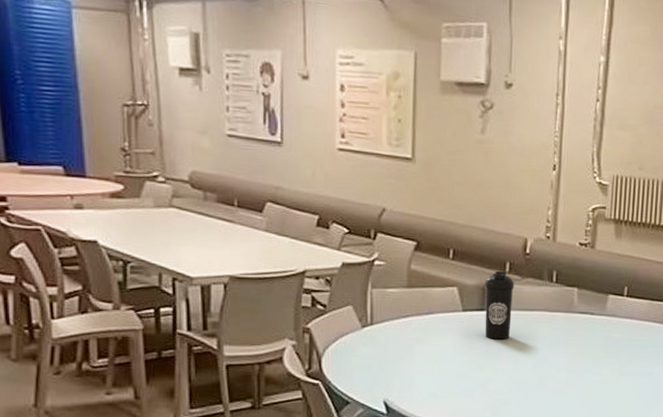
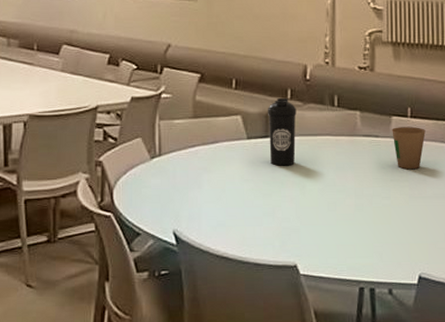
paper cup: none [607,305,640,348] -> present [392,127,426,170]

